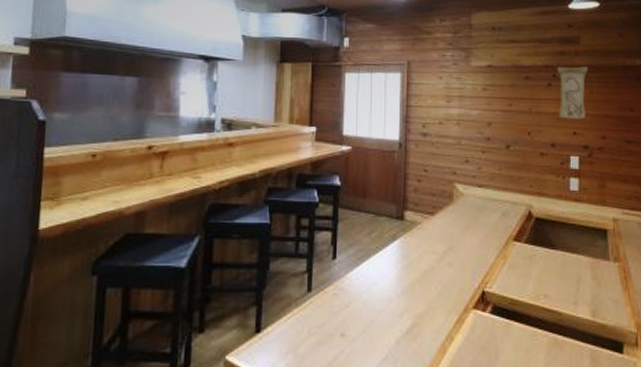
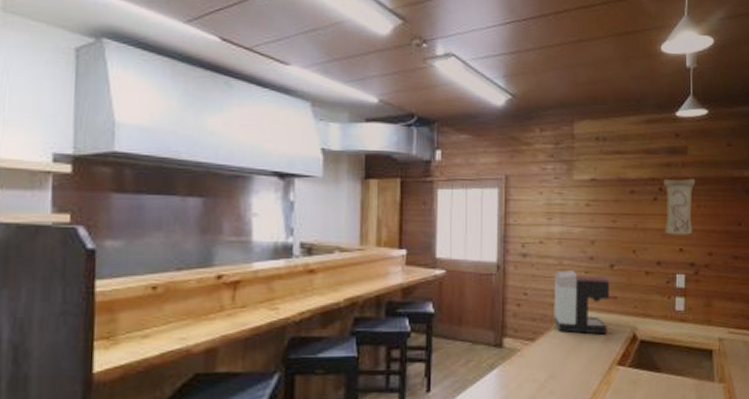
coffee maker: none [452,150,513,211] -> present [554,270,617,335]

